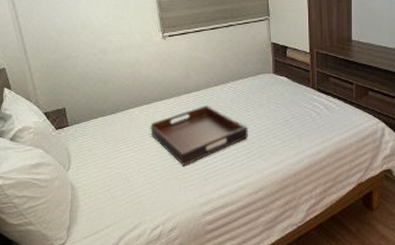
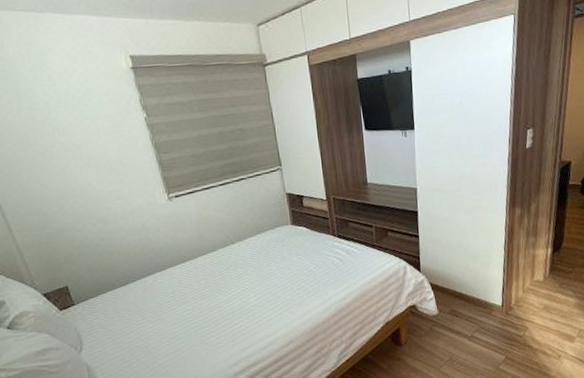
serving tray: present [150,106,248,167] -> none [167,265,272,331]

